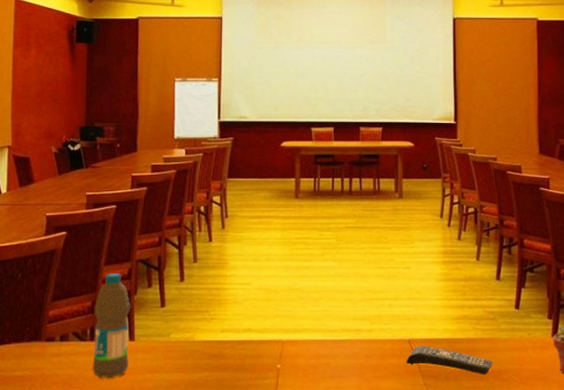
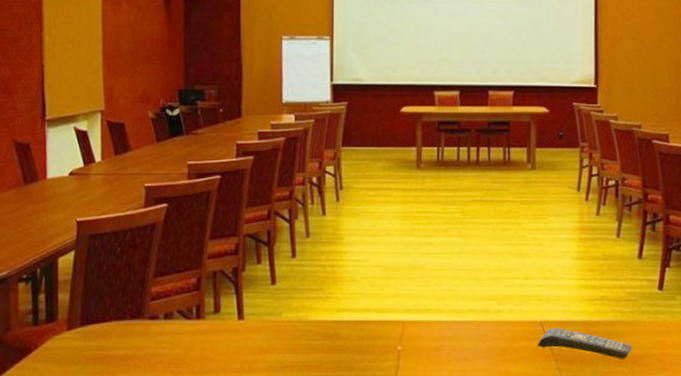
water bottle: present [92,273,130,379] -> none [199,248,239,359]

